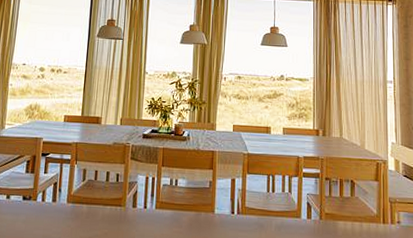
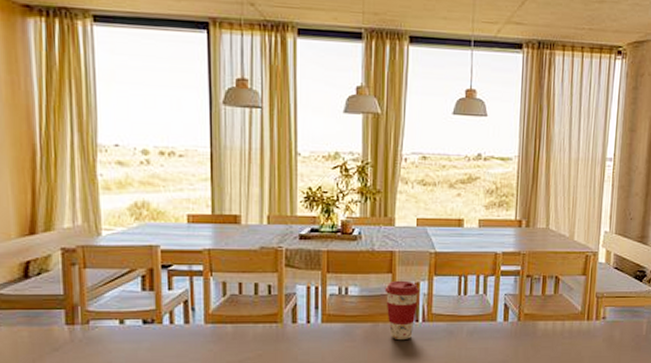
coffee cup: none [207,176,235,230] -> present [385,280,420,341]

